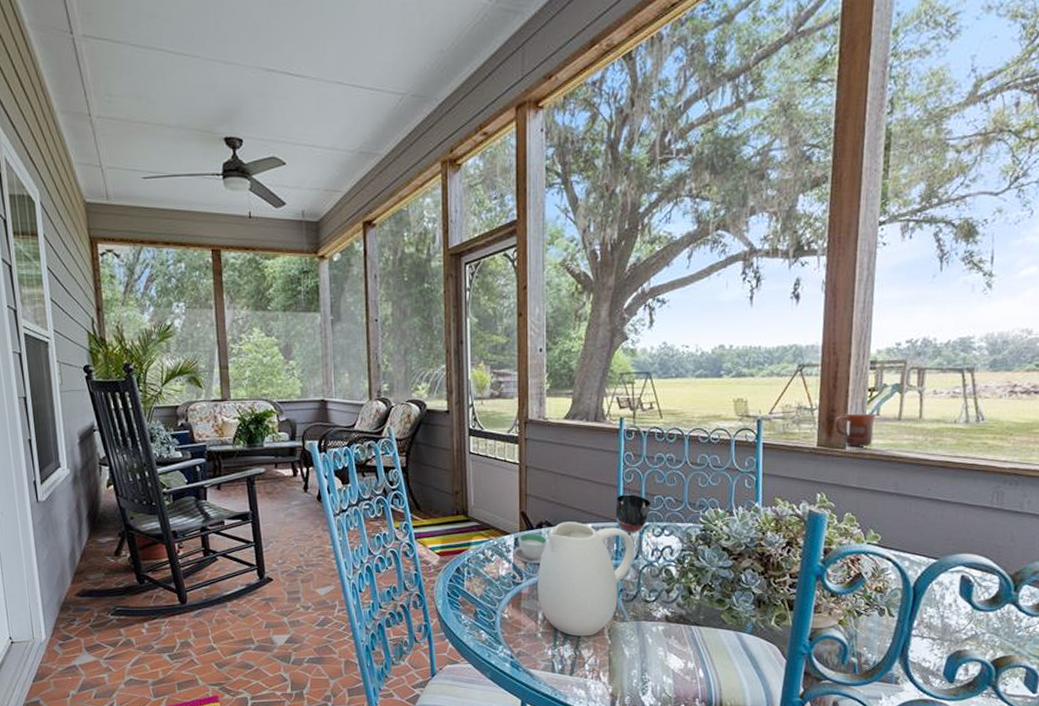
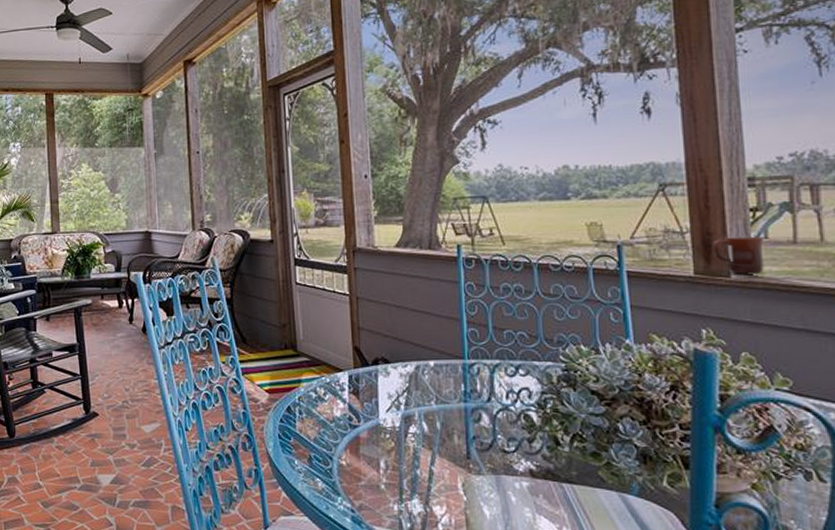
cup: present [513,533,548,563] -> none [348,370,385,404]
pitcher: present [537,522,635,637] -> none [376,358,487,491]
wineglass: present [612,495,651,581] -> none [459,329,500,428]

